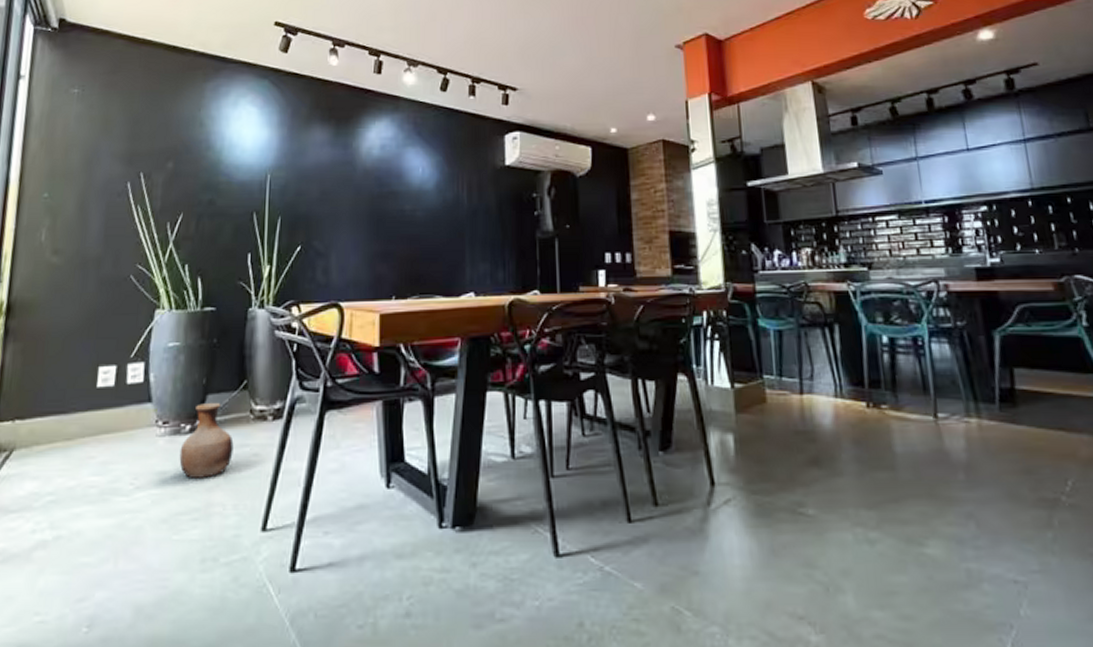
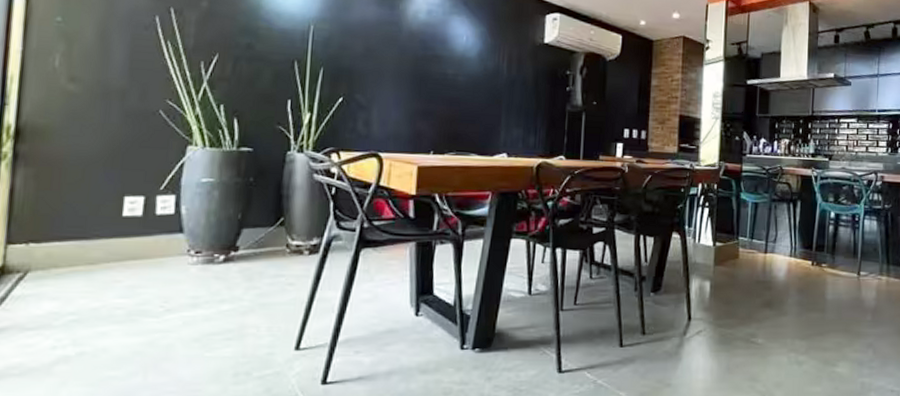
vase: present [179,402,234,478] -> none [212,235,269,303]

